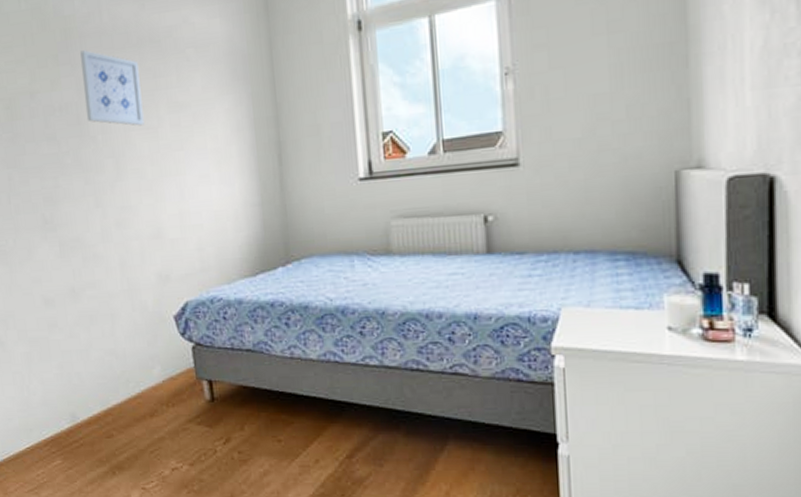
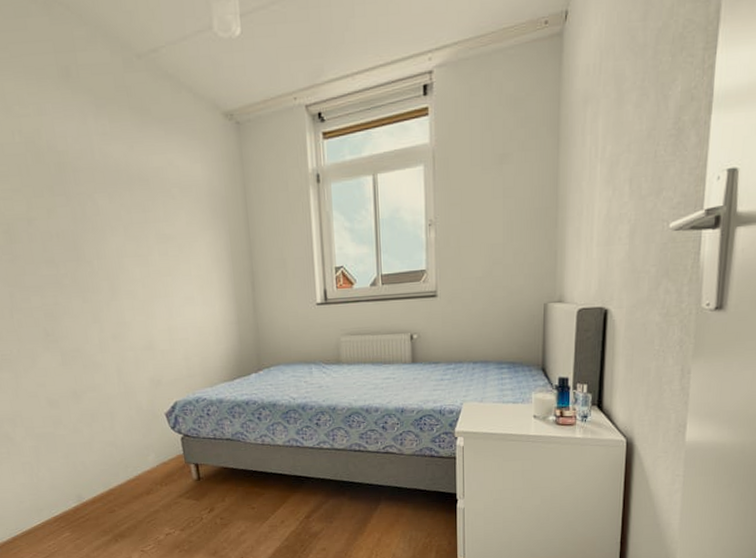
wall art: present [80,50,144,126] -> none [74,184,136,254]

